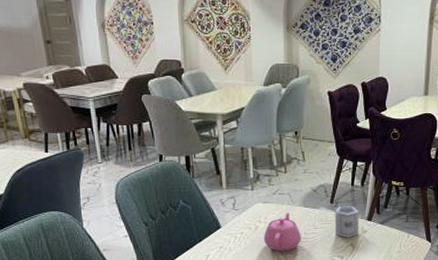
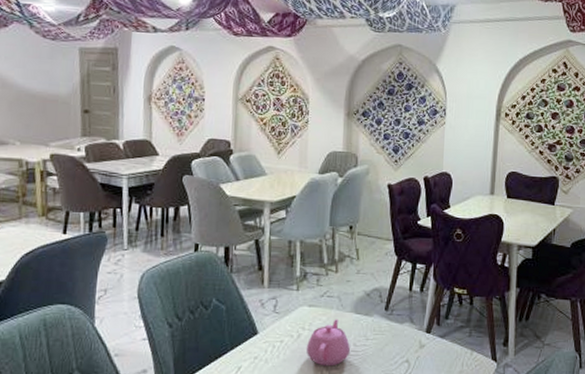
cup: present [334,206,360,238] -> none [388,314,417,353]

